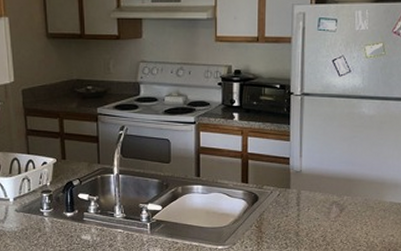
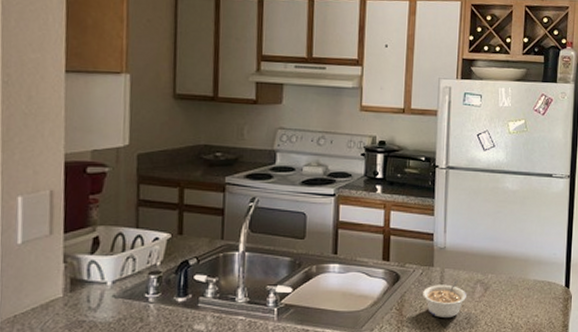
legume: none [280,200,322,236] -> present [423,279,466,319]

